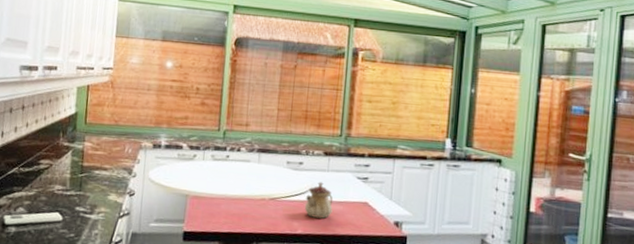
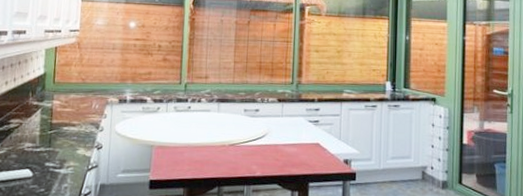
teapot: present [304,182,333,219] -> none [261,127,288,161]

